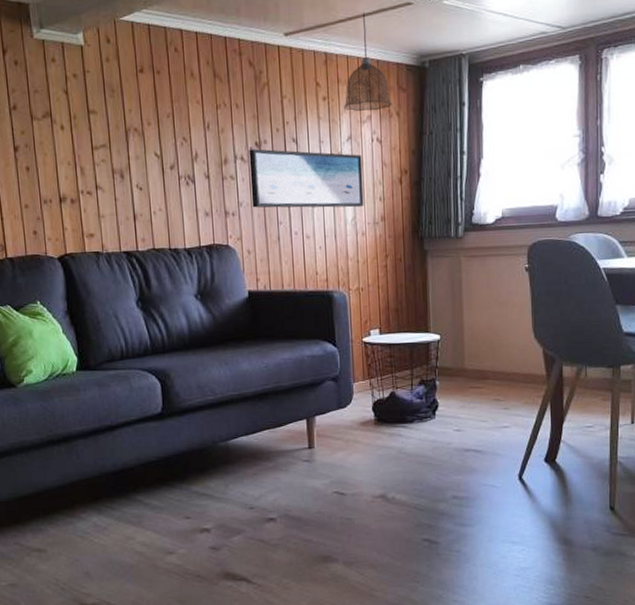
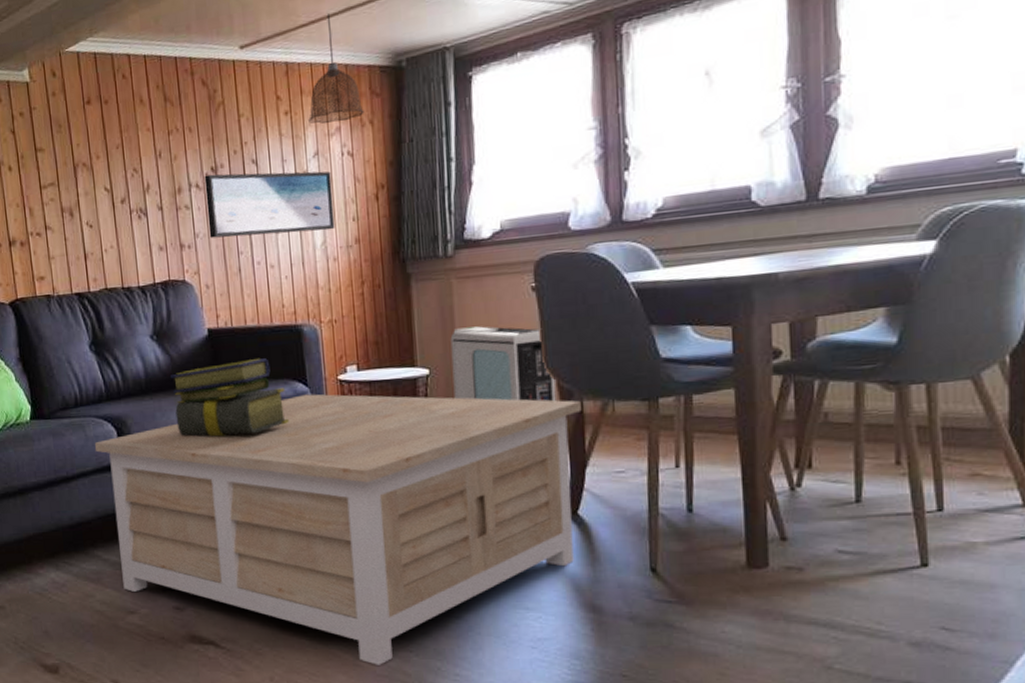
coffee table: none [138,353,561,595] -> present [94,394,582,665]
stack of books: none [213,319,319,391] -> present [171,357,289,437]
air purifier: none [458,299,542,367] -> present [450,326,556,402]

